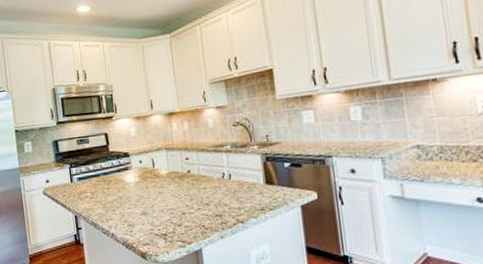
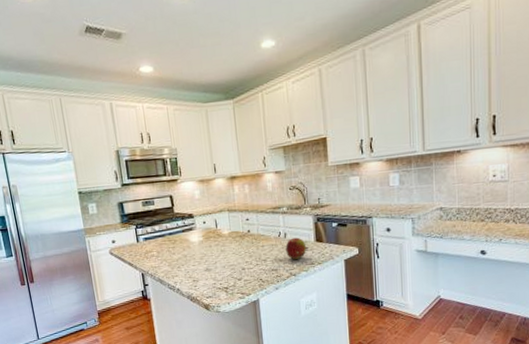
fruit: none [231,179,258,204] -> present [286,237,309,259]

